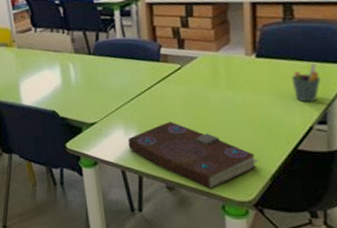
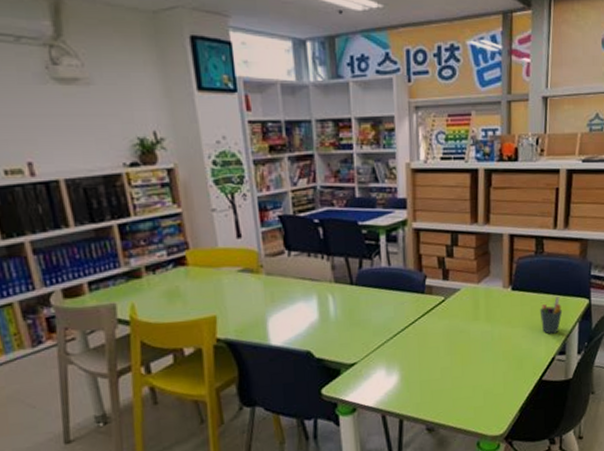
book: present [128,121,259,190] -> none [389,357,510,427]

